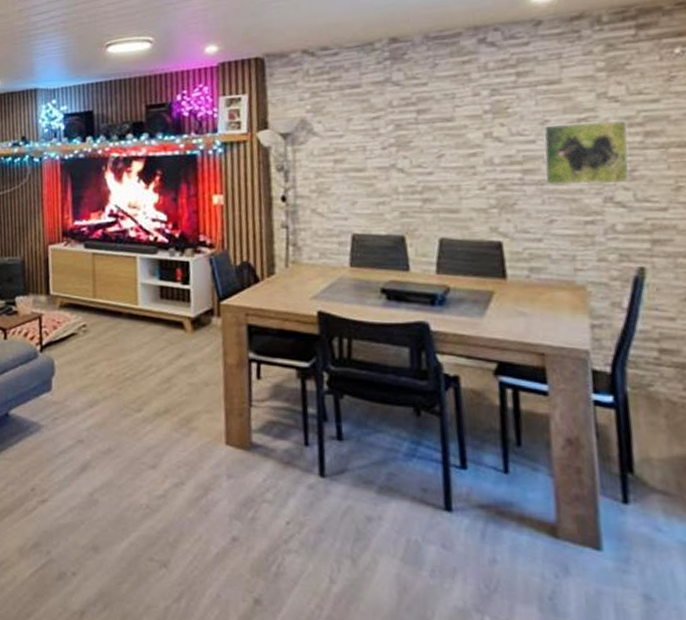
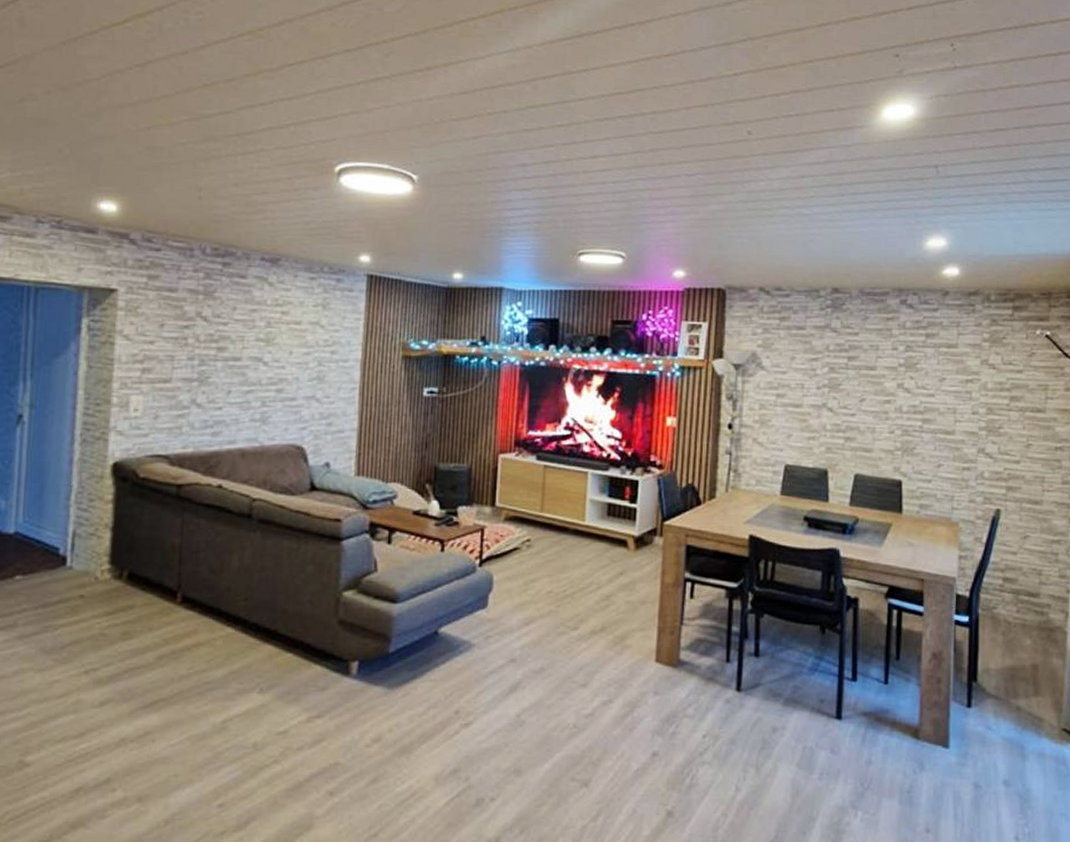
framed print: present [543,120,631,186] -> none [939,382,999,438]

